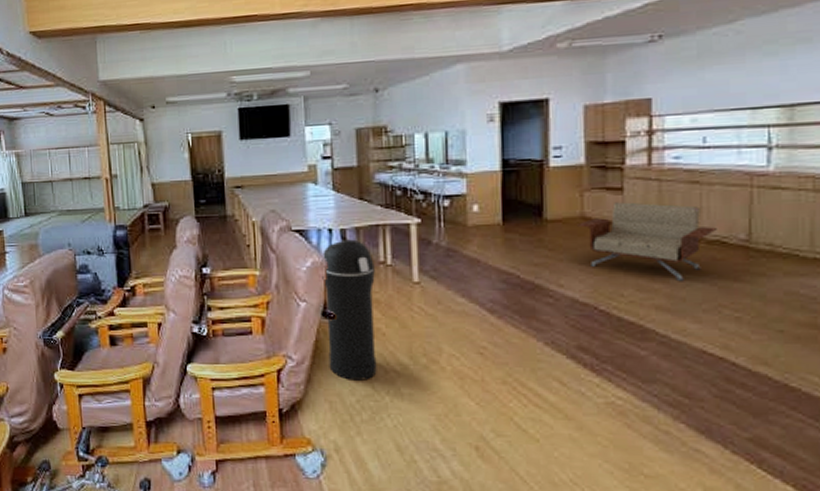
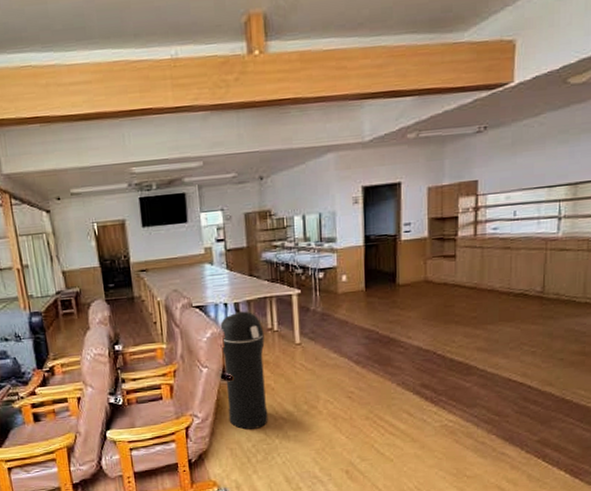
armchair: present [577,202,717,282] -> none [422,266,521,328]

